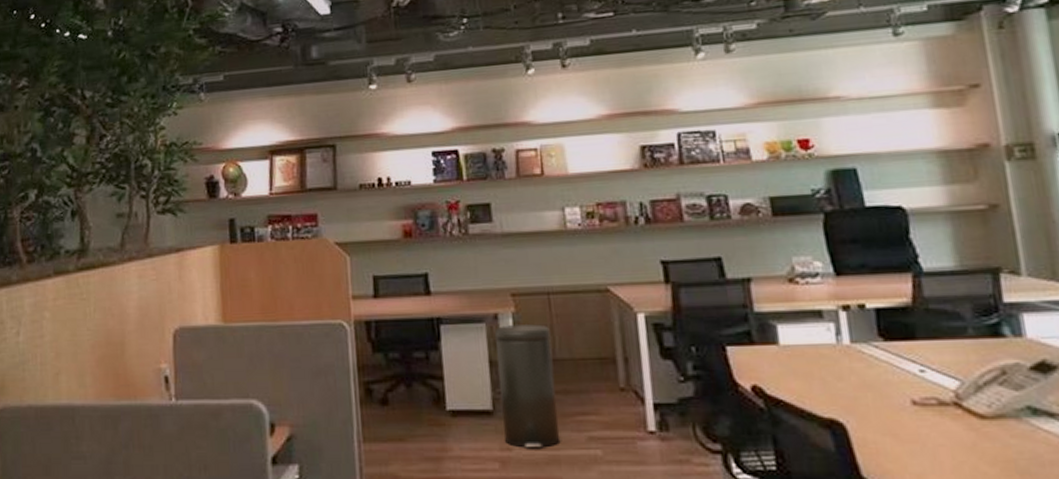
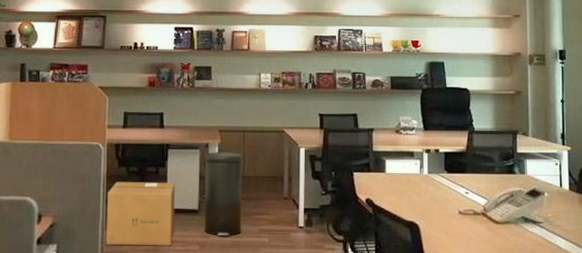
box: none [361,372,461,465] -> present [106,181,175,246]

